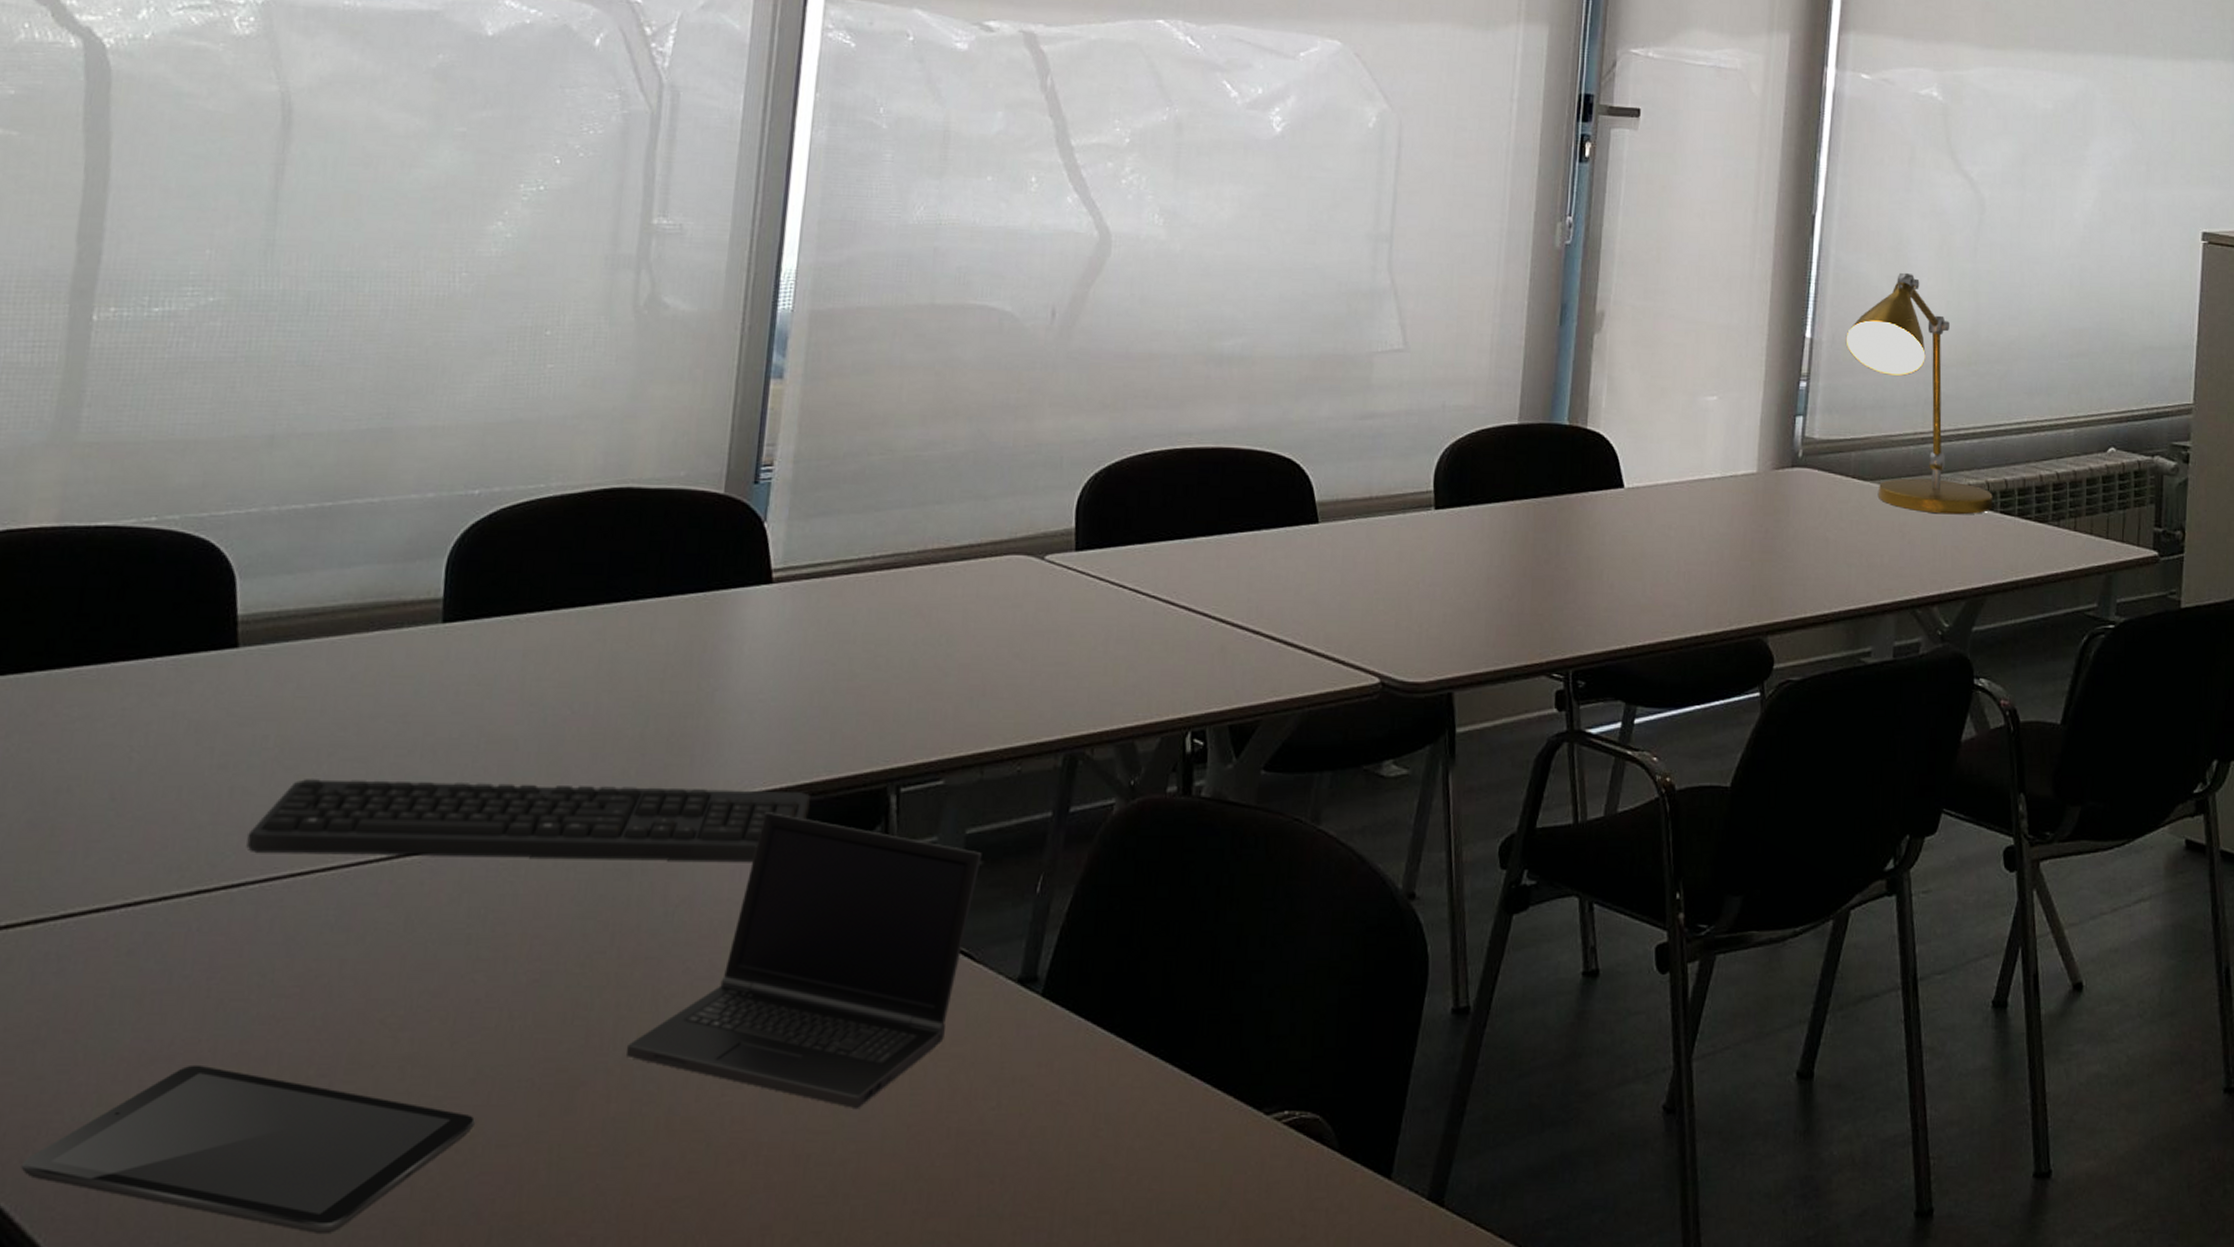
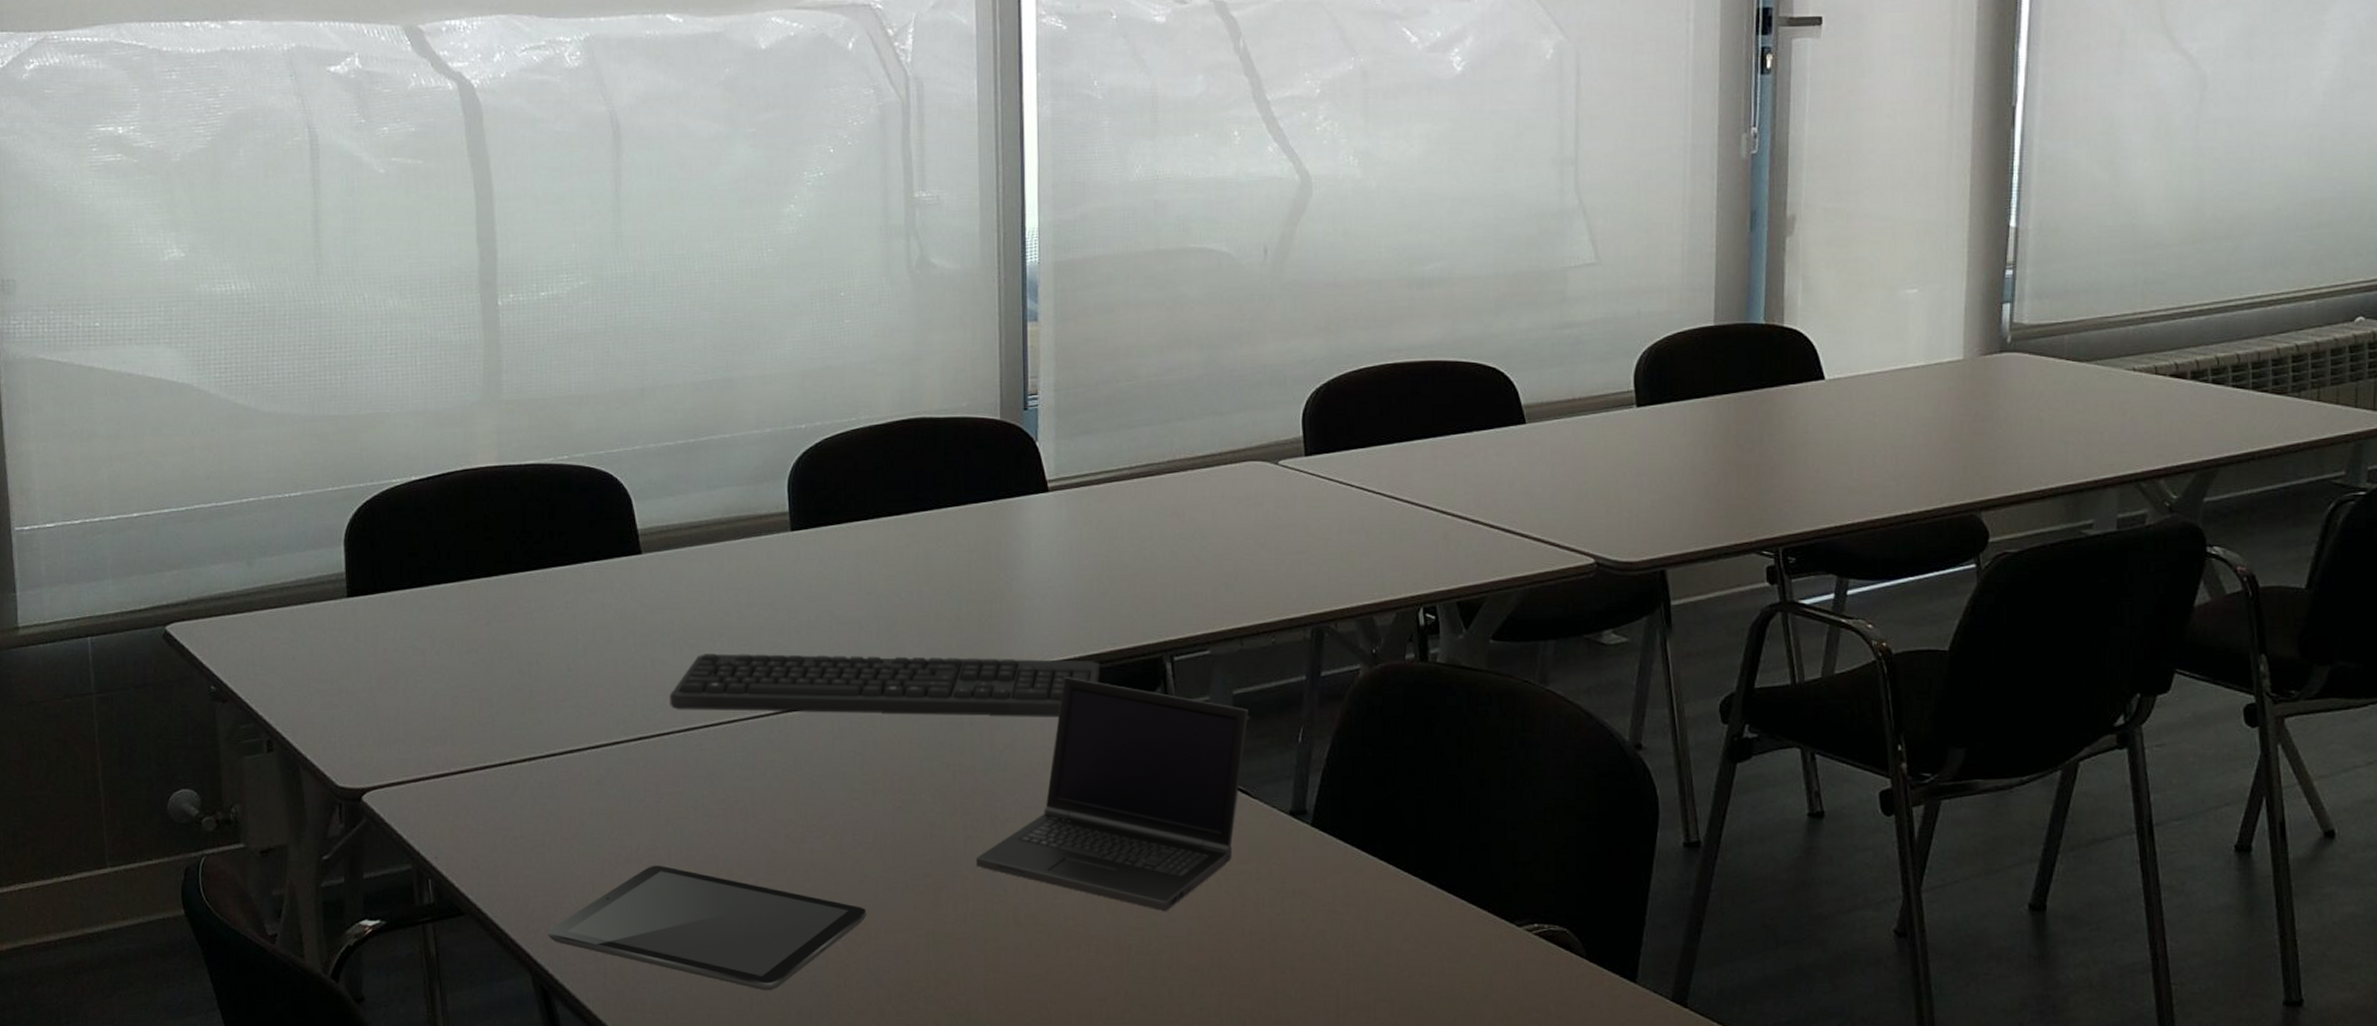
desk lamp: present [1845,272,1993,515] -> none [2054,155,2223,391]

